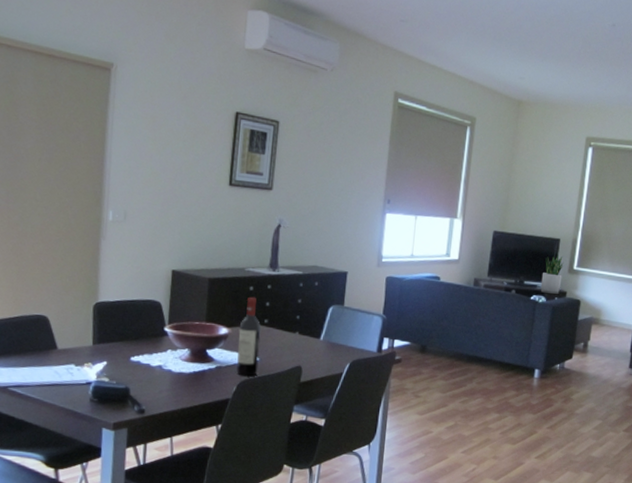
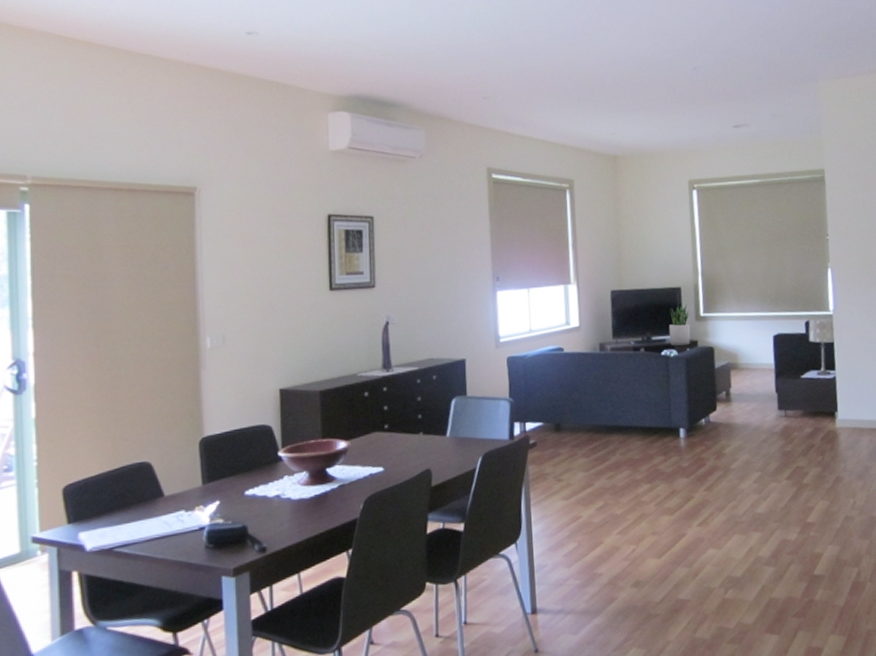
wine bottle: present [236,296,261,377] -> none [358,402,384,491]

